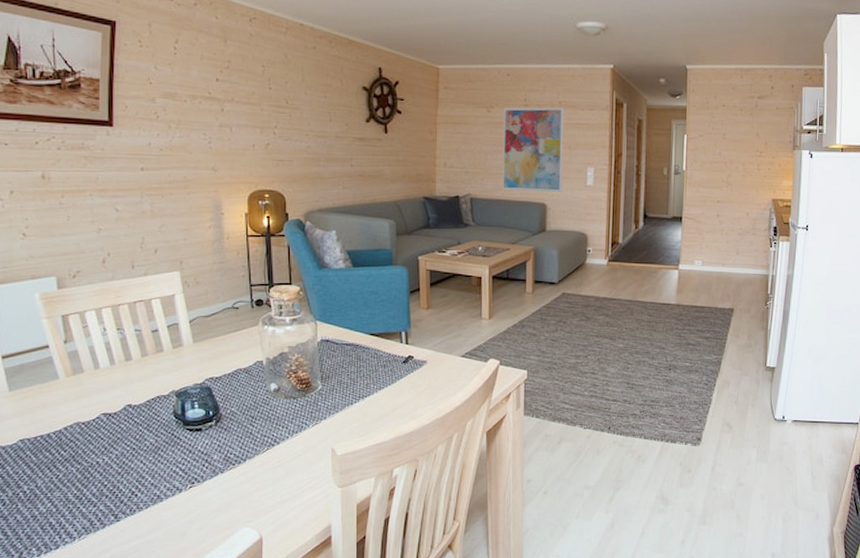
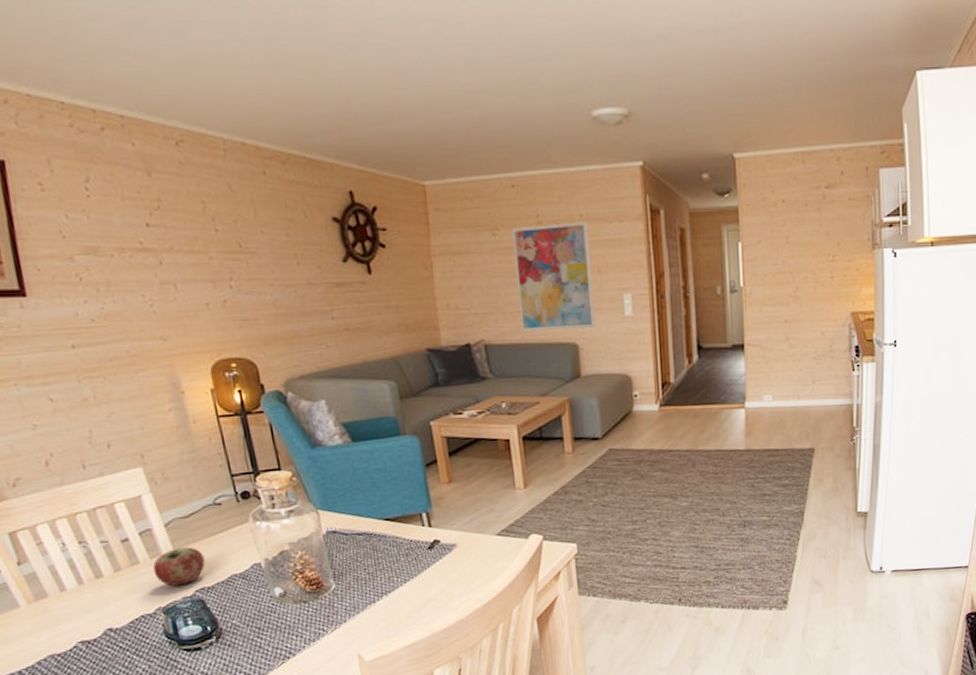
apple: none [173,341,217,374] -> present [152,546,205,586]

